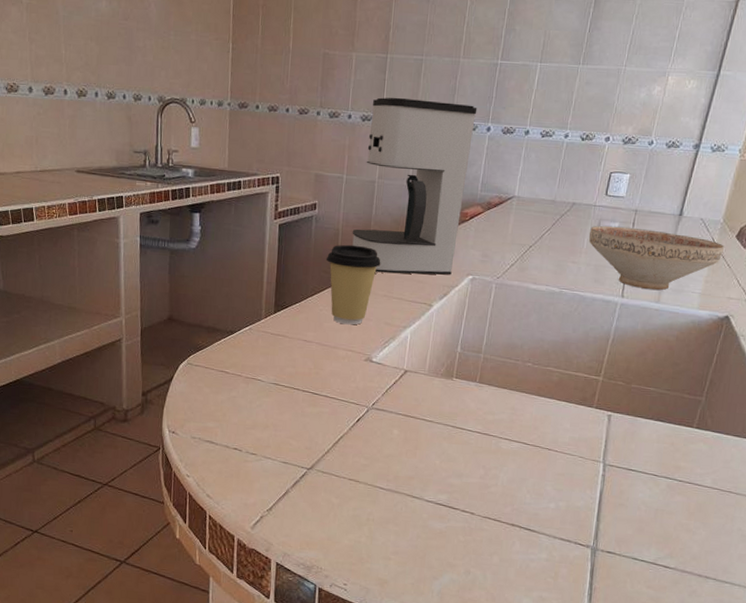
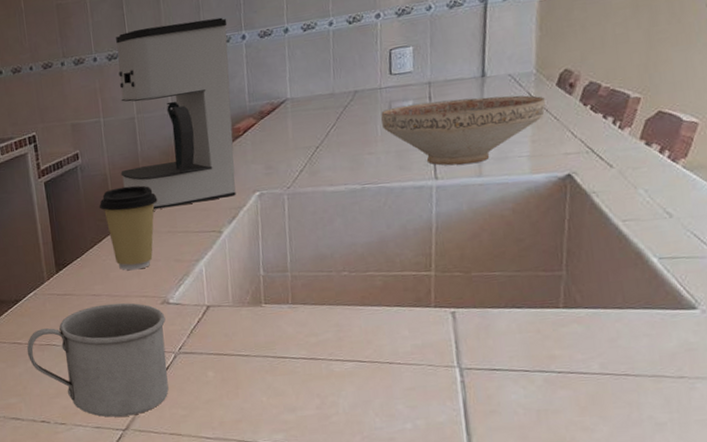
mug: none [232,351,366,457] -> present [27,303,169,417]

